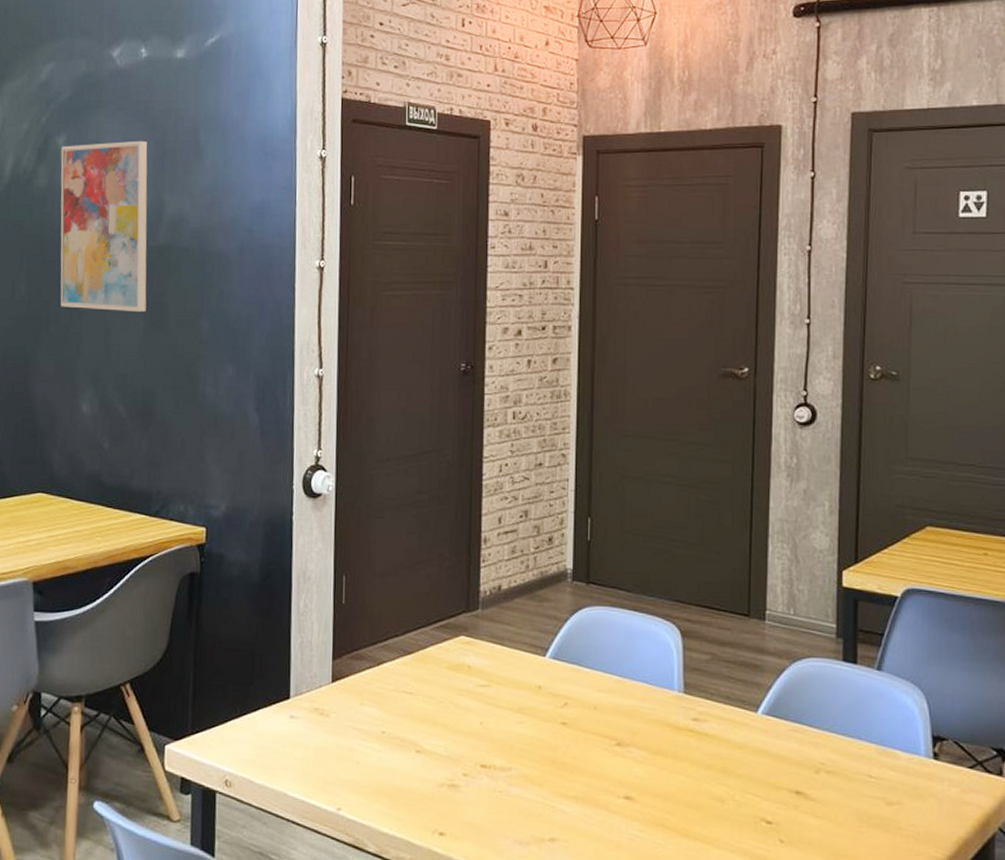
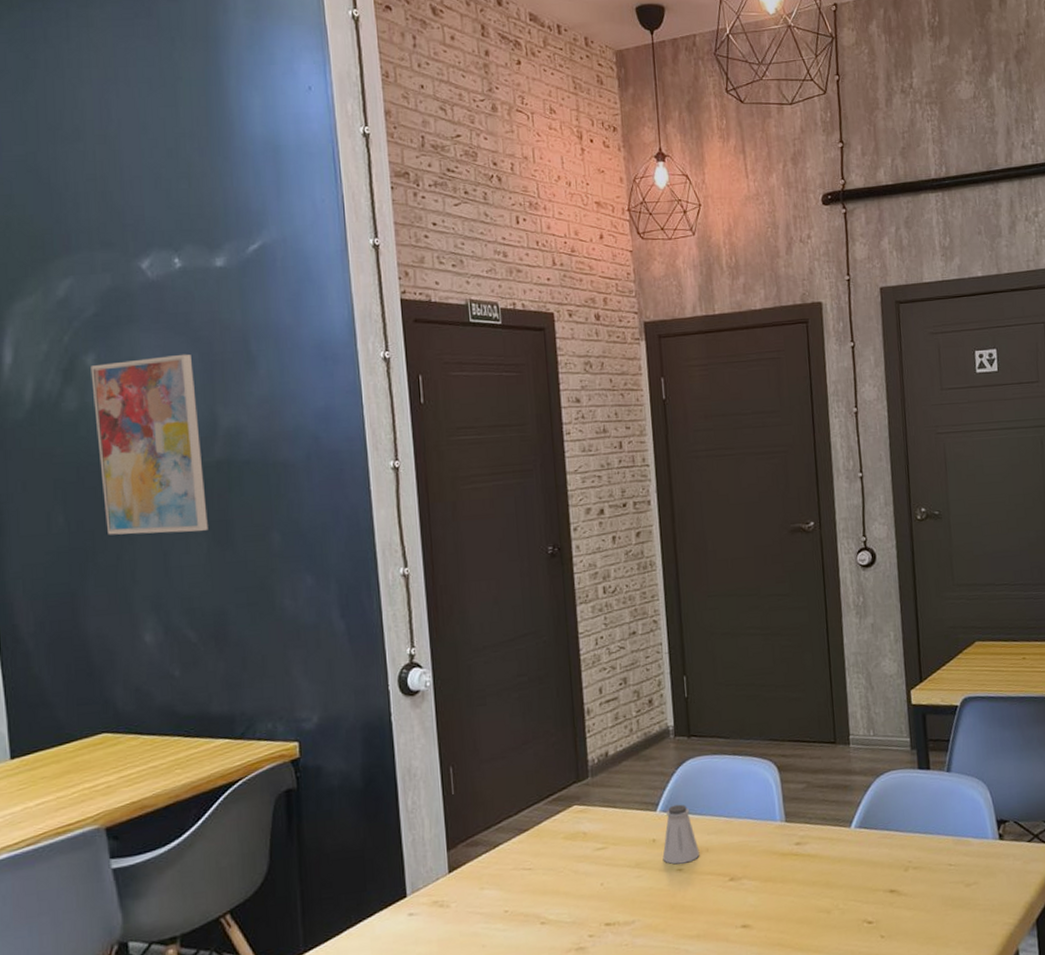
saltshaker: none [547,653,587,718] -> present [662,804,700,865]

